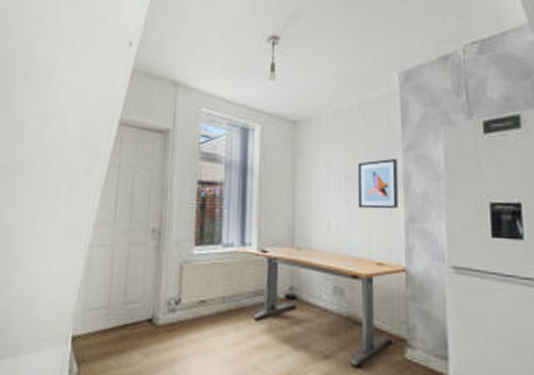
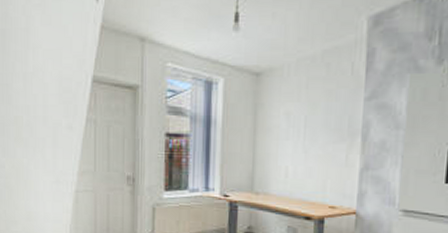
wall art: present [357,159,398,209] -> none [315,109,358,158]

